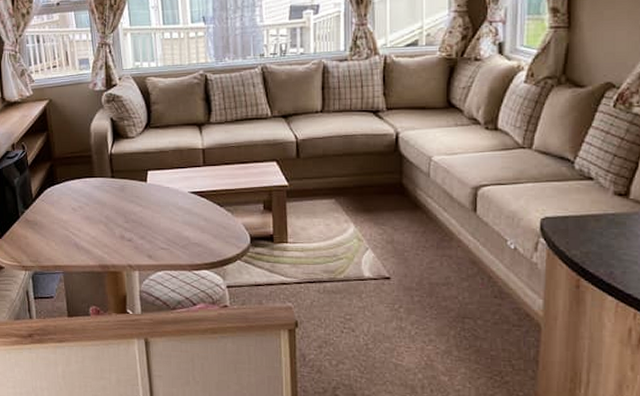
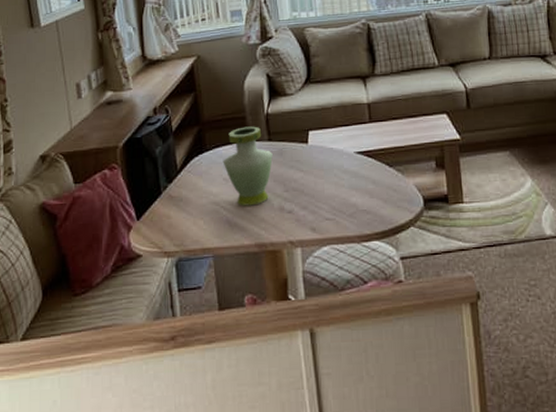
vase: none [71,164,115,233] -> present [222,126,273,206]

